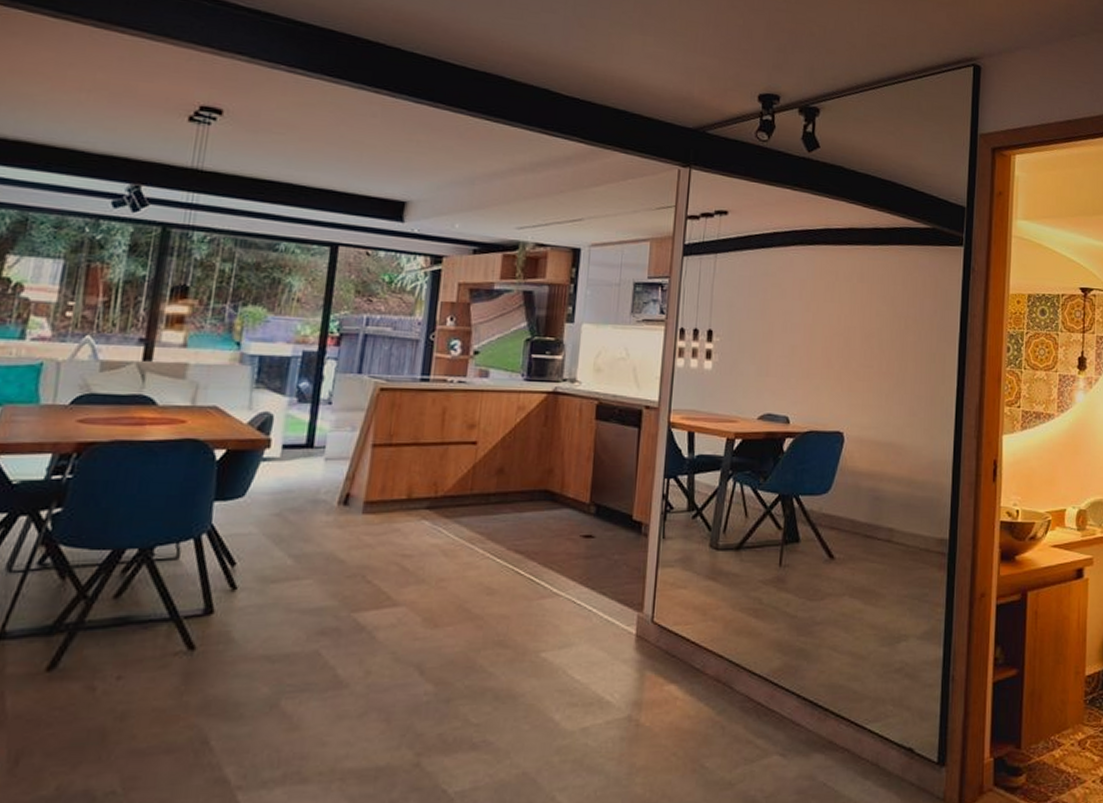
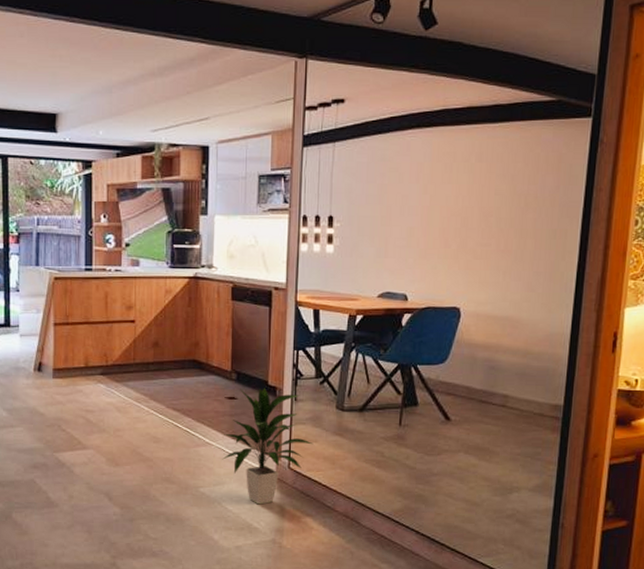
indoor plant: none [572,523,683,671] -> present [222,388,314,505]

